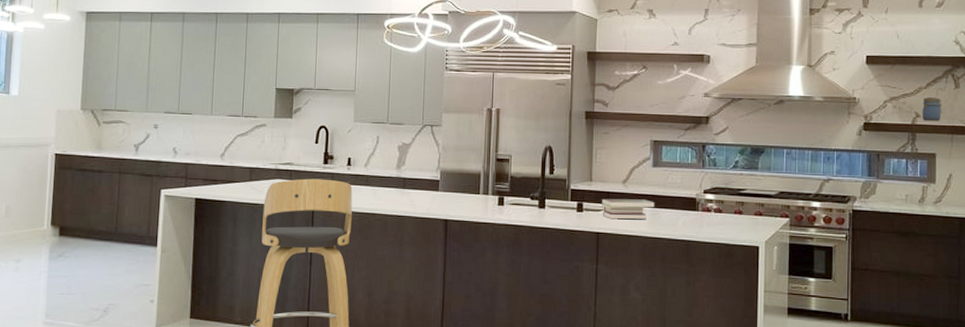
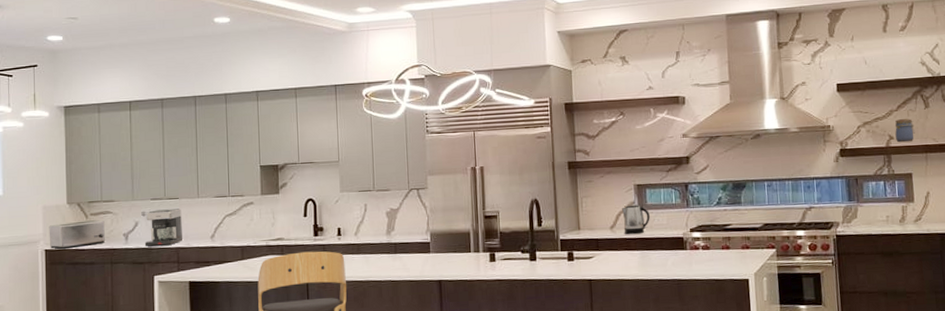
toaster: none [60,128,117,155] -> present [49,220,105,250]
coffee maker: none [154,124,194,160] -> present [144,208,182,246]
books: present [602,198,655,220] -> none [591,243,644,266]
kettle: none [636,160,664,191] -> present [622,204,650,235]

